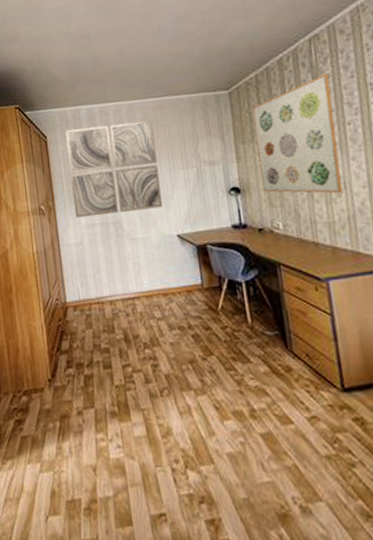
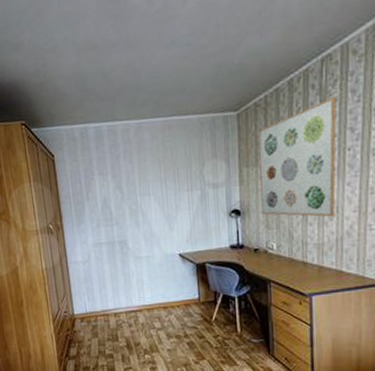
wall art: present [65,120,163,218] -> none [72,141,167,237]

